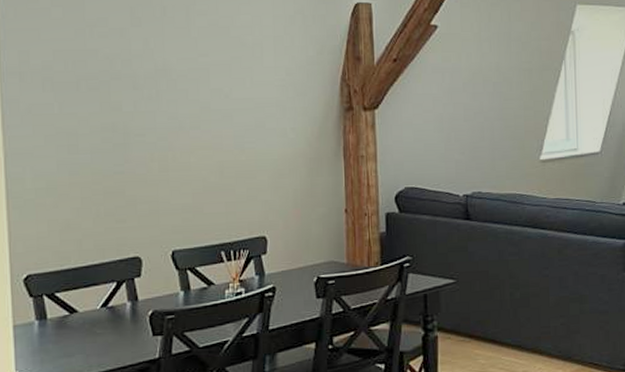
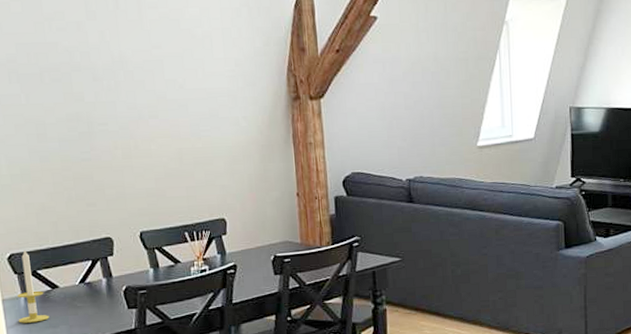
candle: none [29,270,65,352] -> present [17,249,50,323]

